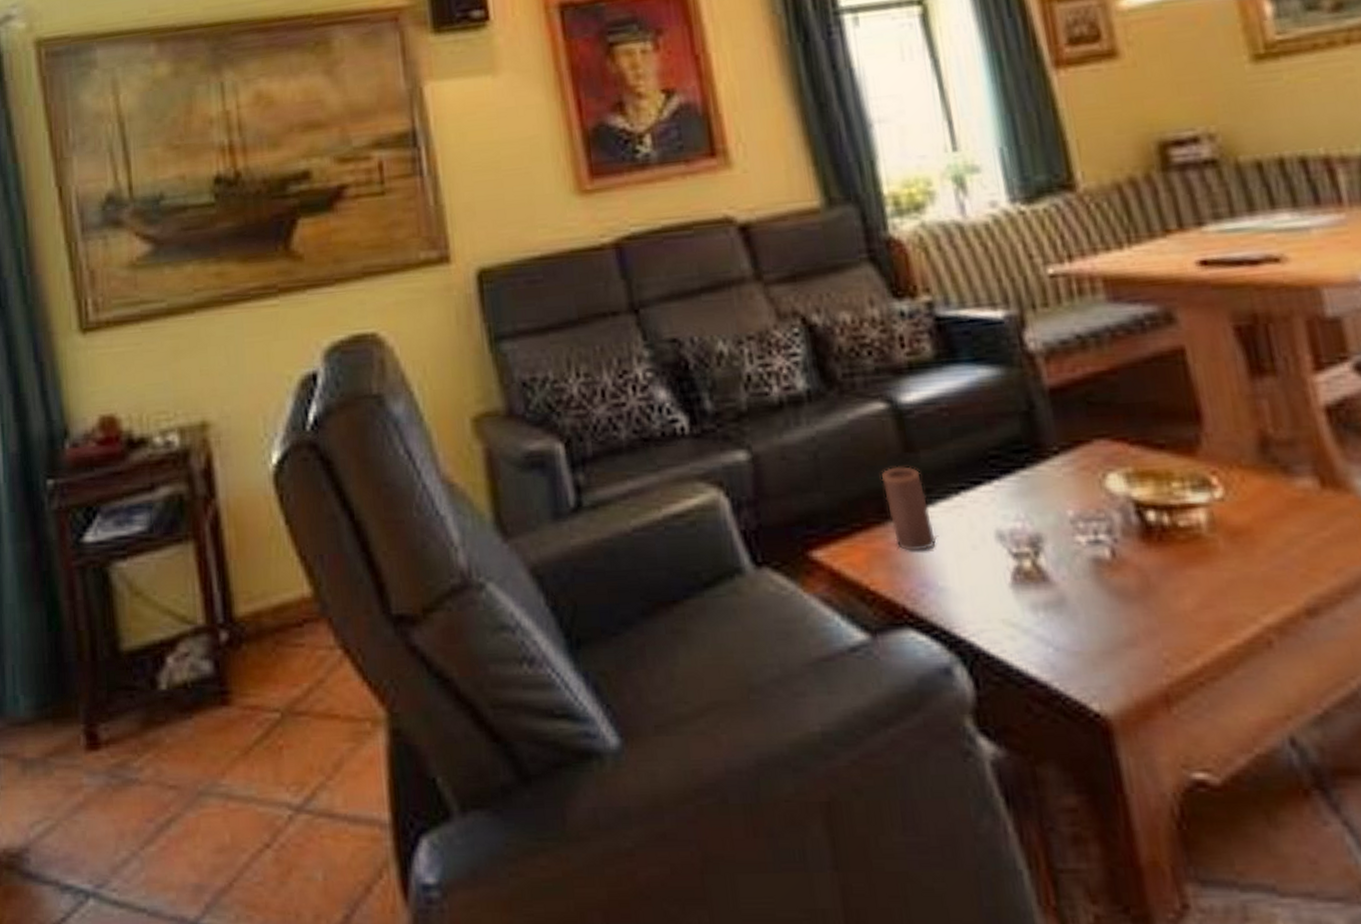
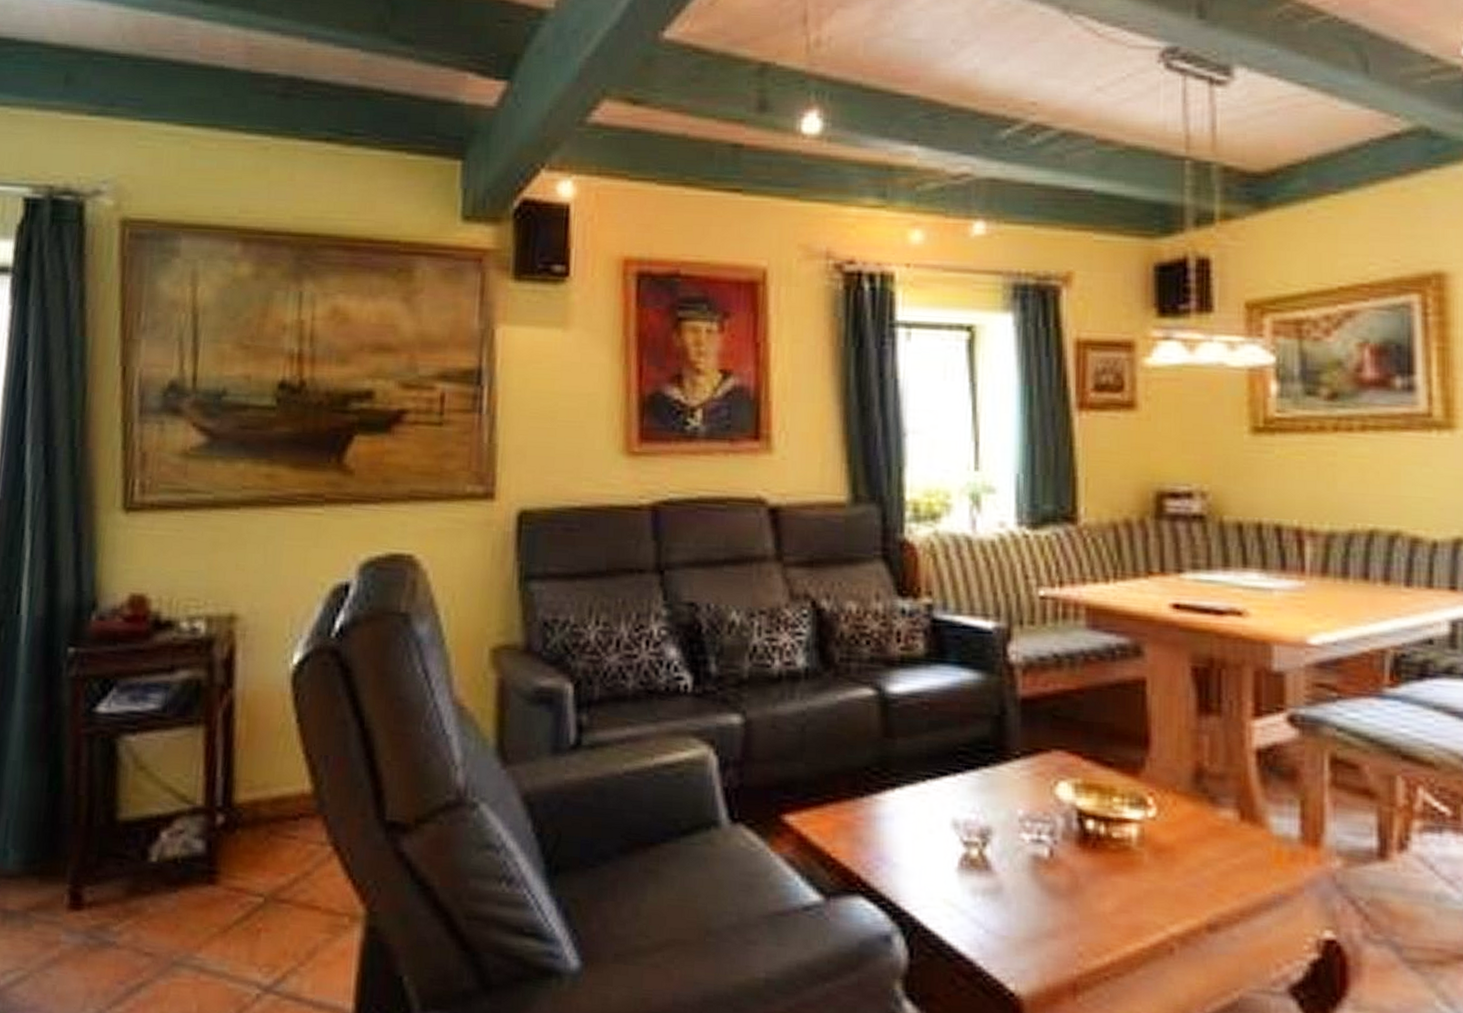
candle: present [881,466,937,552] -> none [858,749,898,828]

